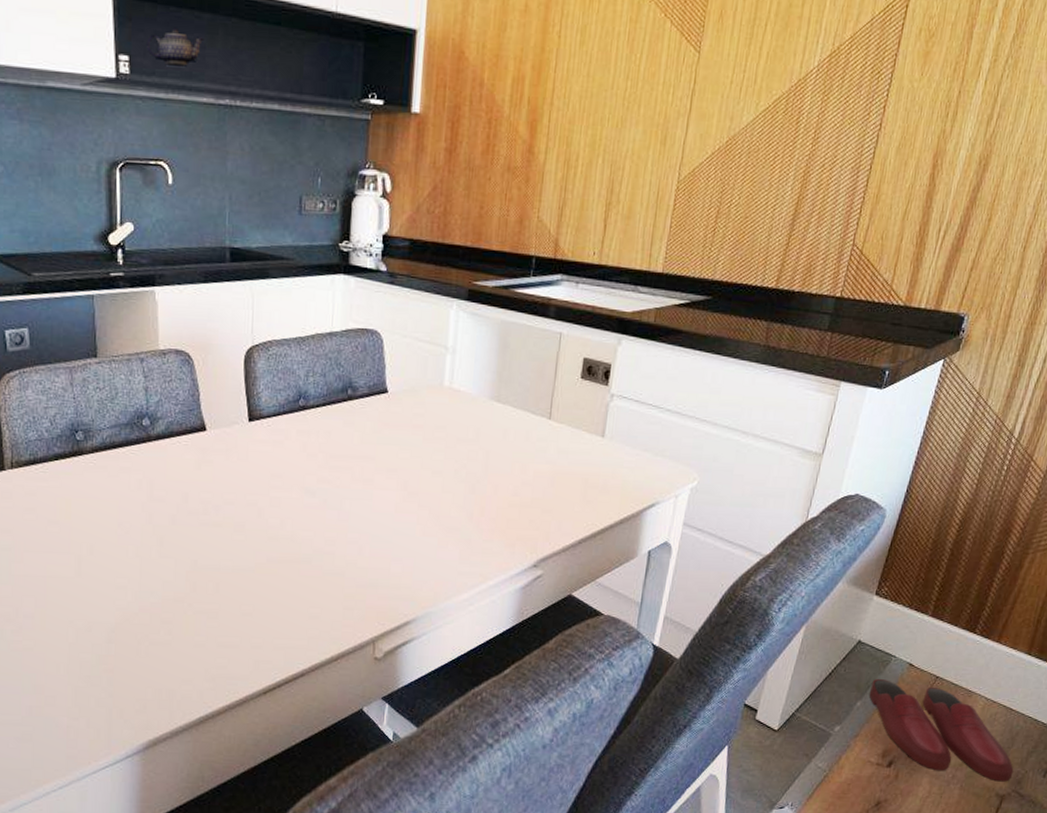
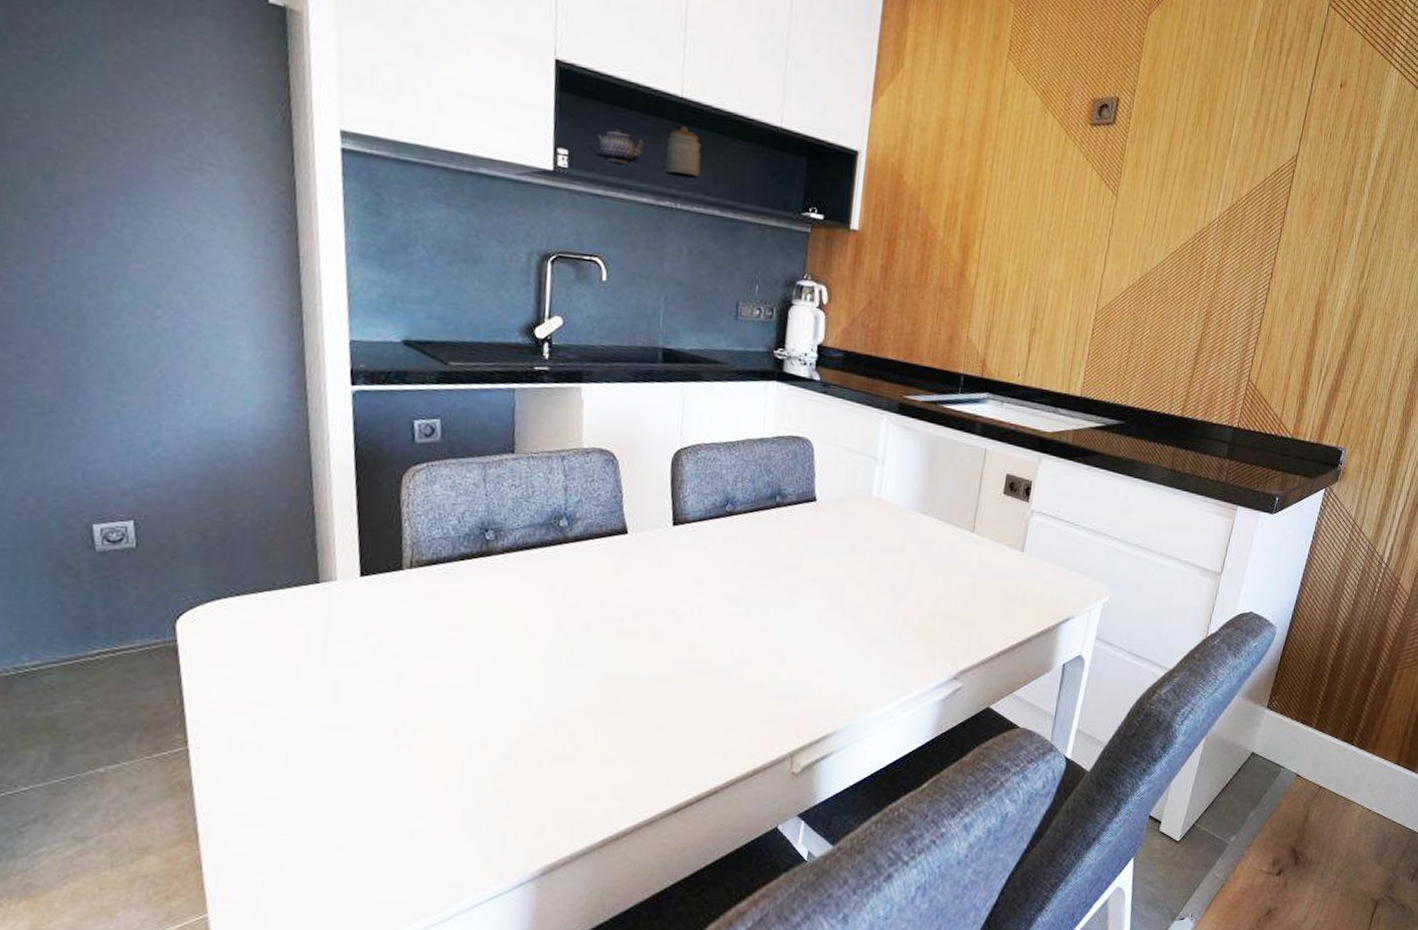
jar: none [221,20,258,74] -> present [664,126,701,179]
slippers: present [869,678,1014,782] -> none [1261,788,1387,887]

